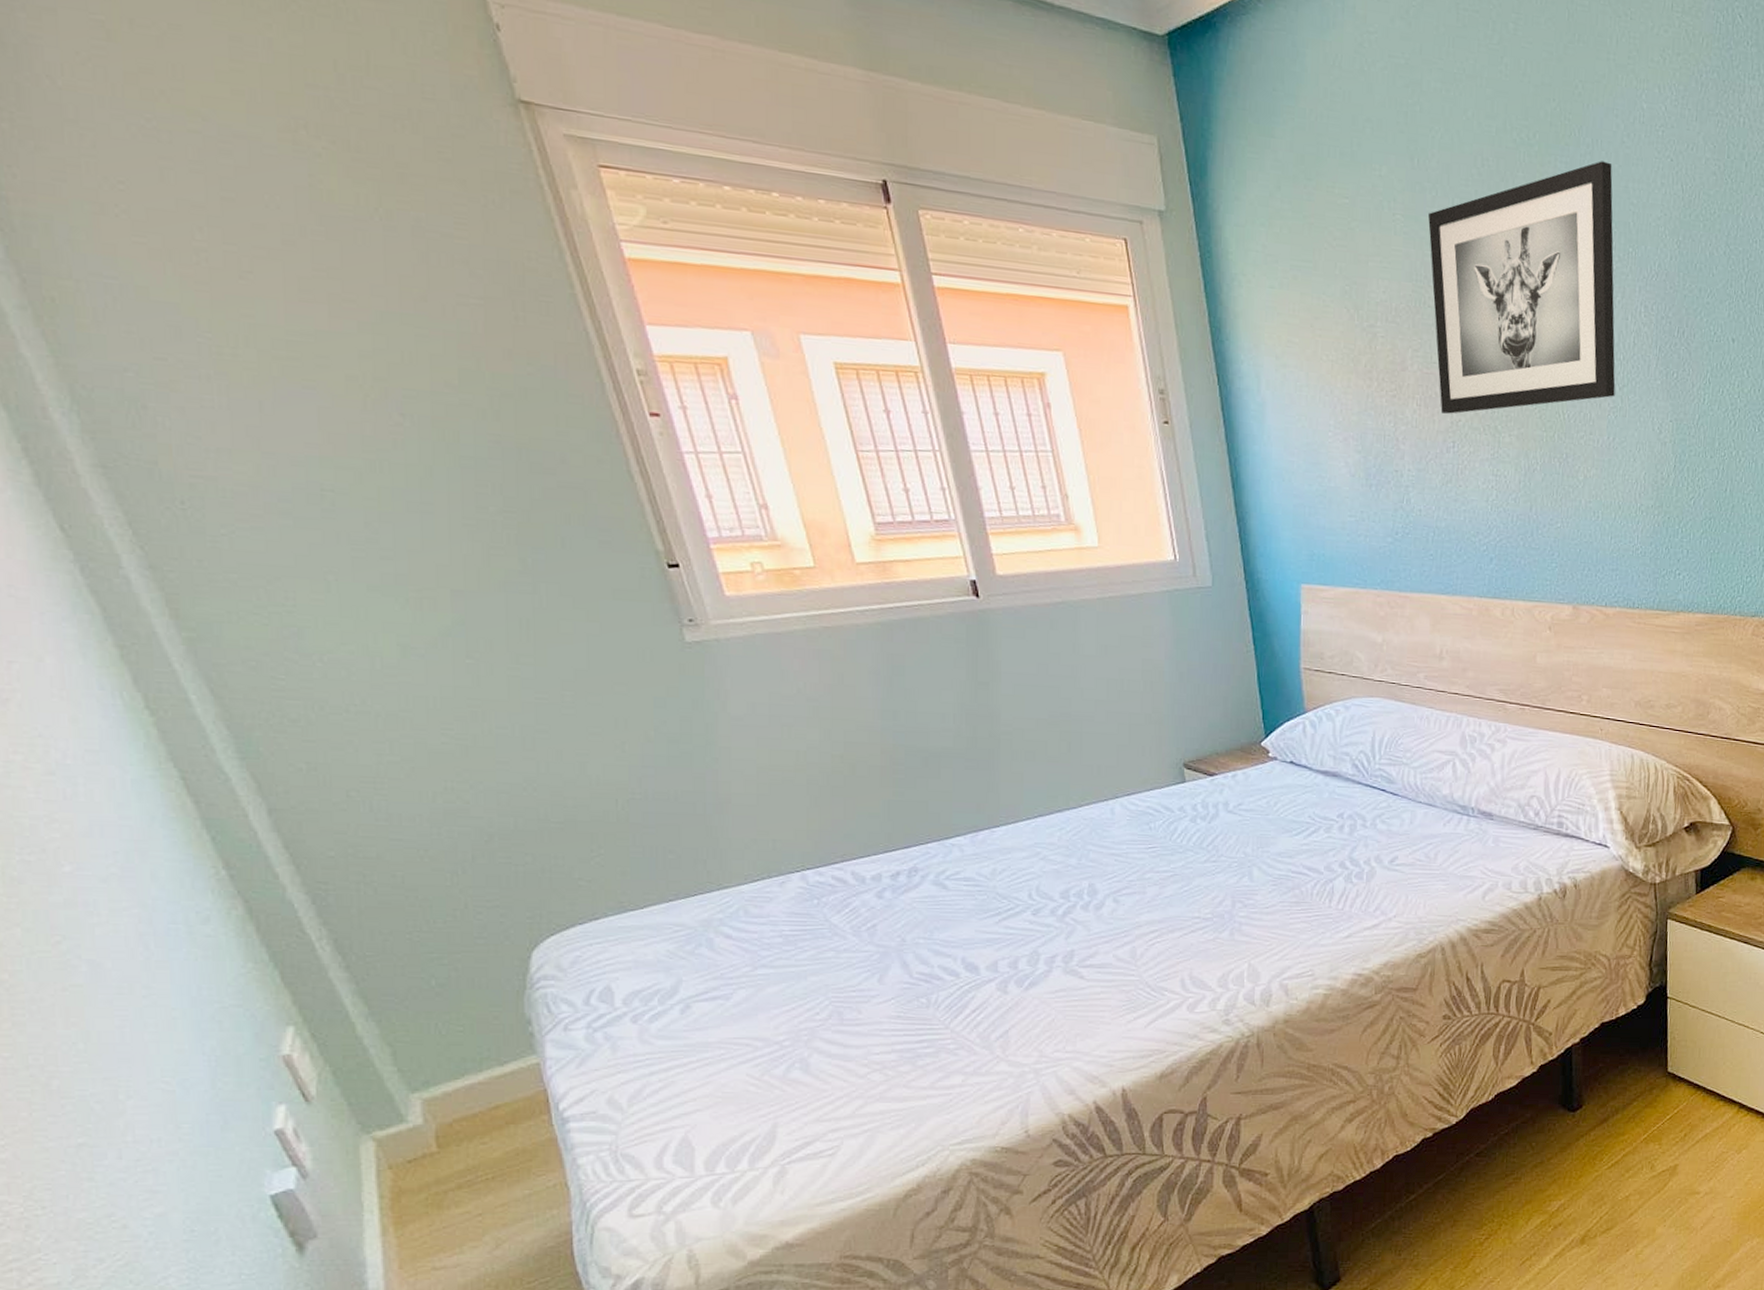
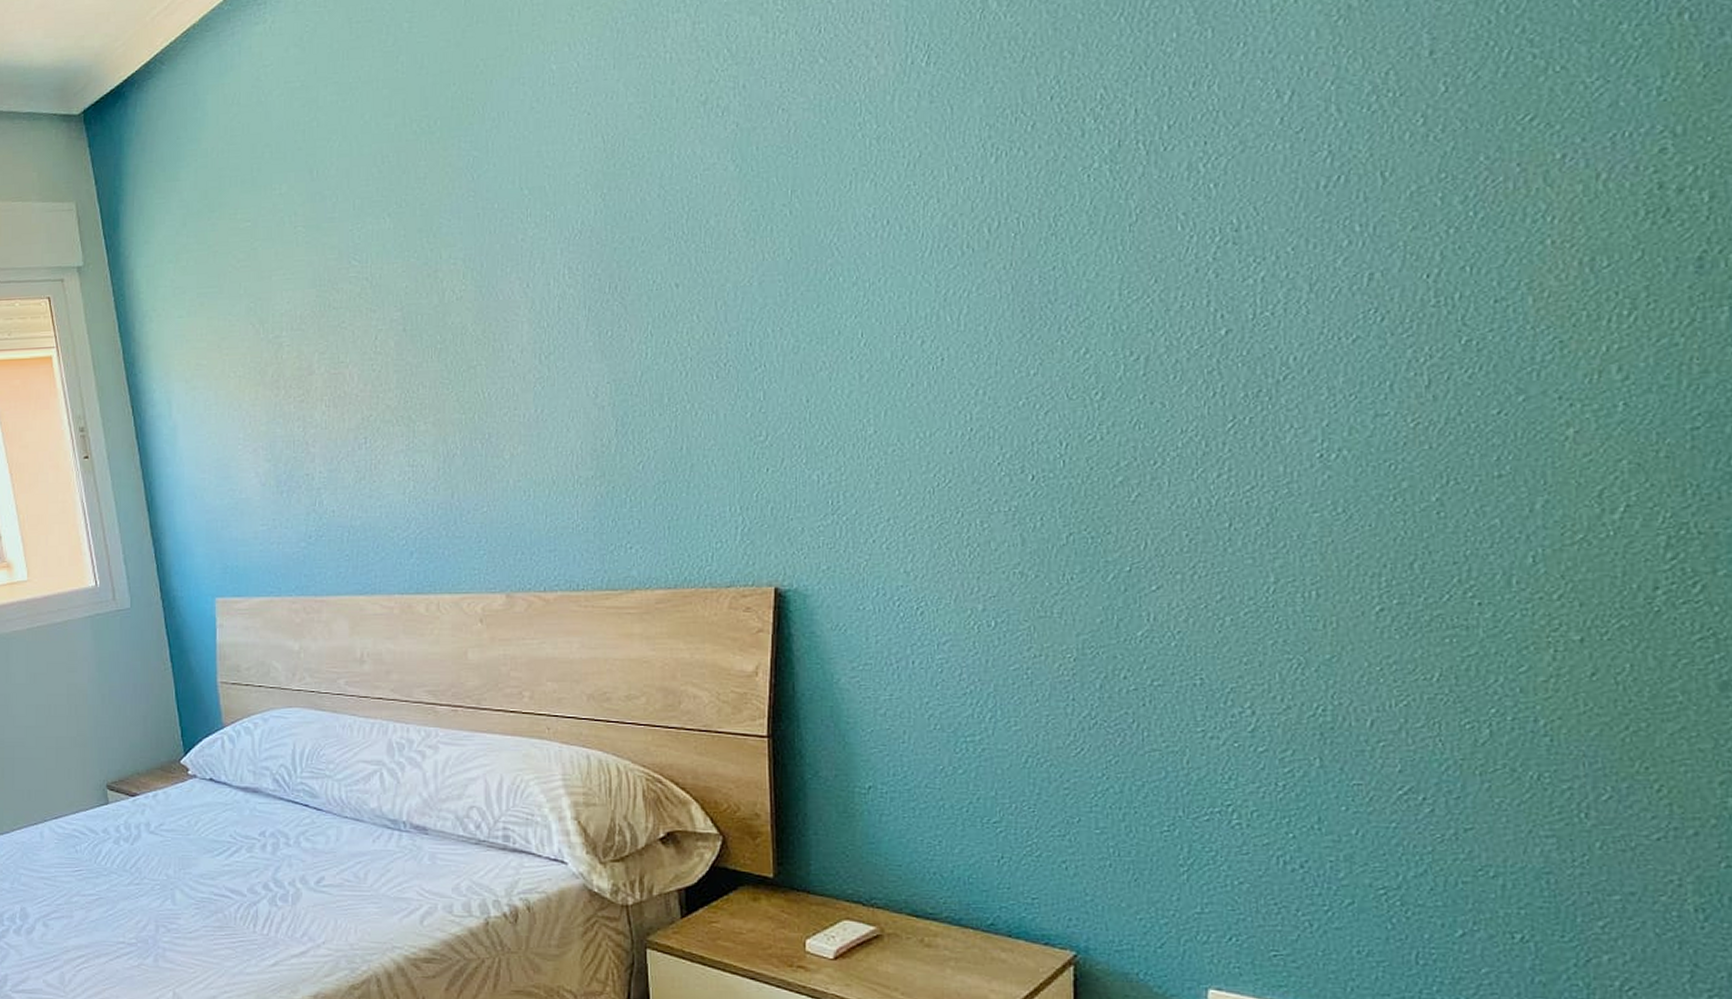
wall art: present [1428,161,1616,414] -> none [330,131,540,411]

